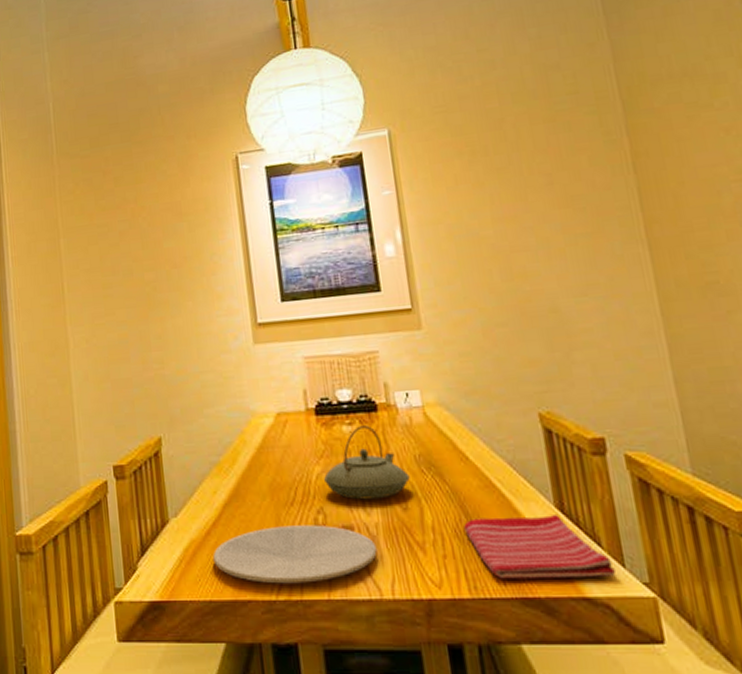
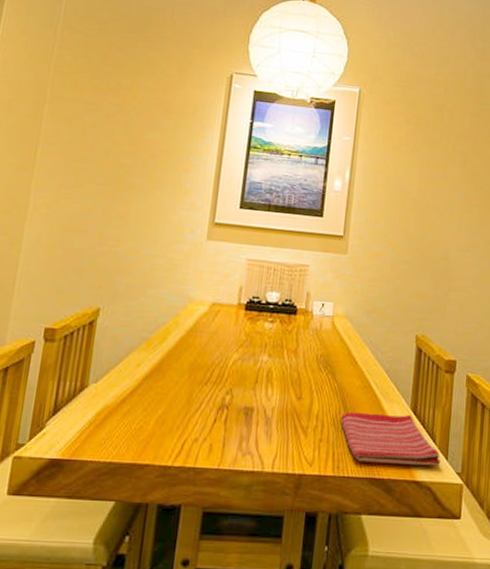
plate: present [212,525,377,584] -> none [122,401,269,453]
teapot: present [324,425,410,500] -> none [239,325,309,388]

